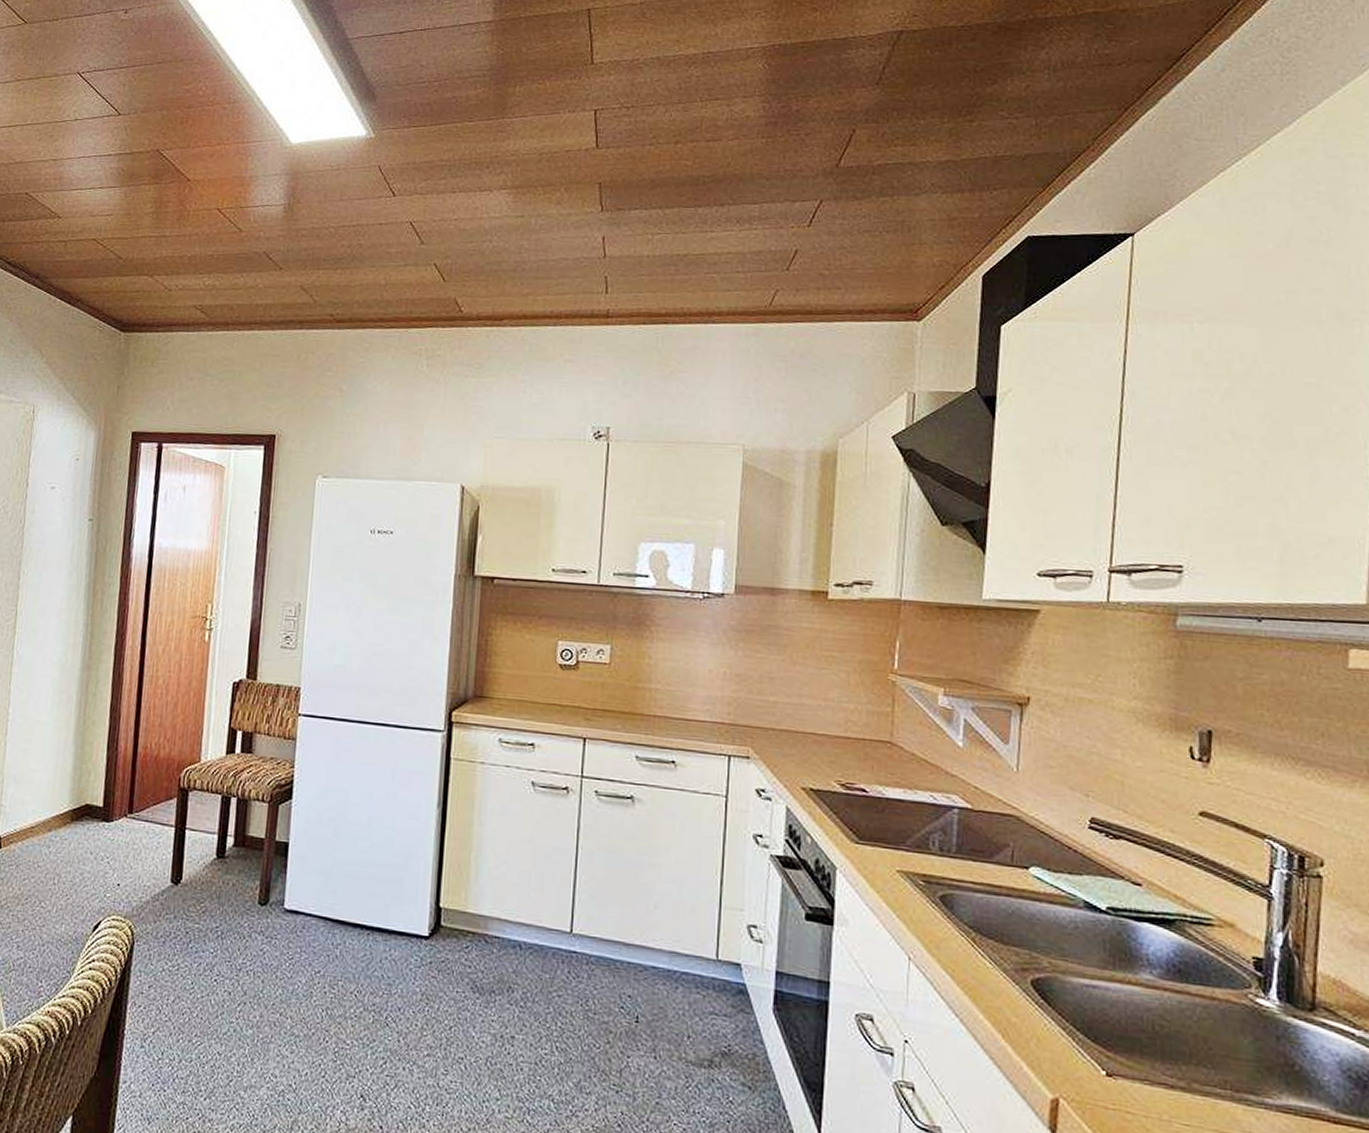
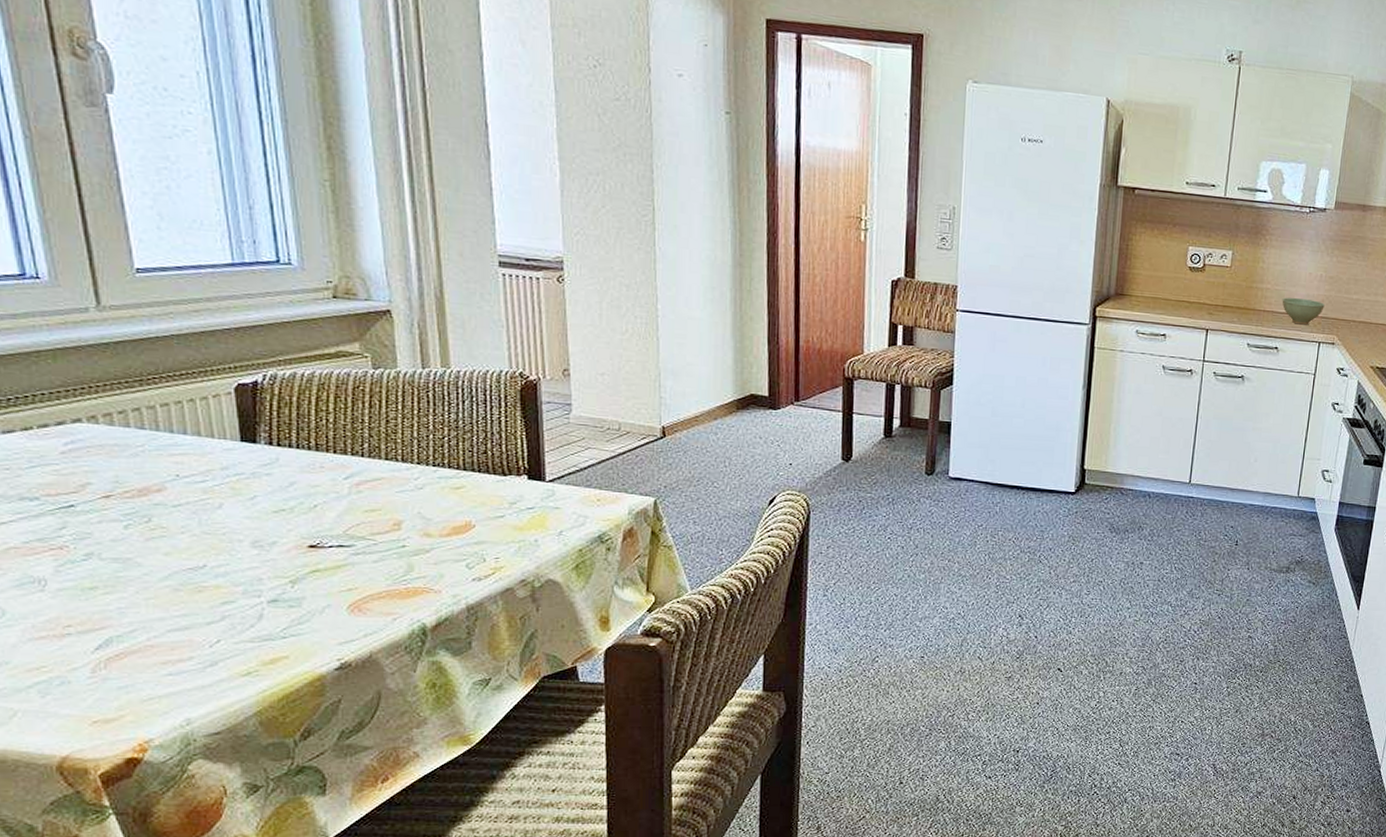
bowl: none [676,700,734,734] -> present [1282,297,1326,325]

